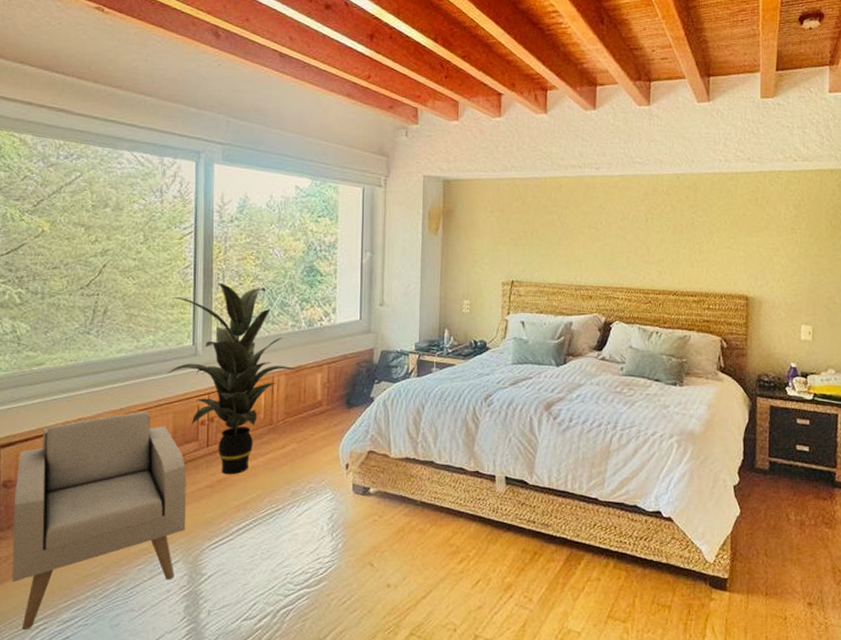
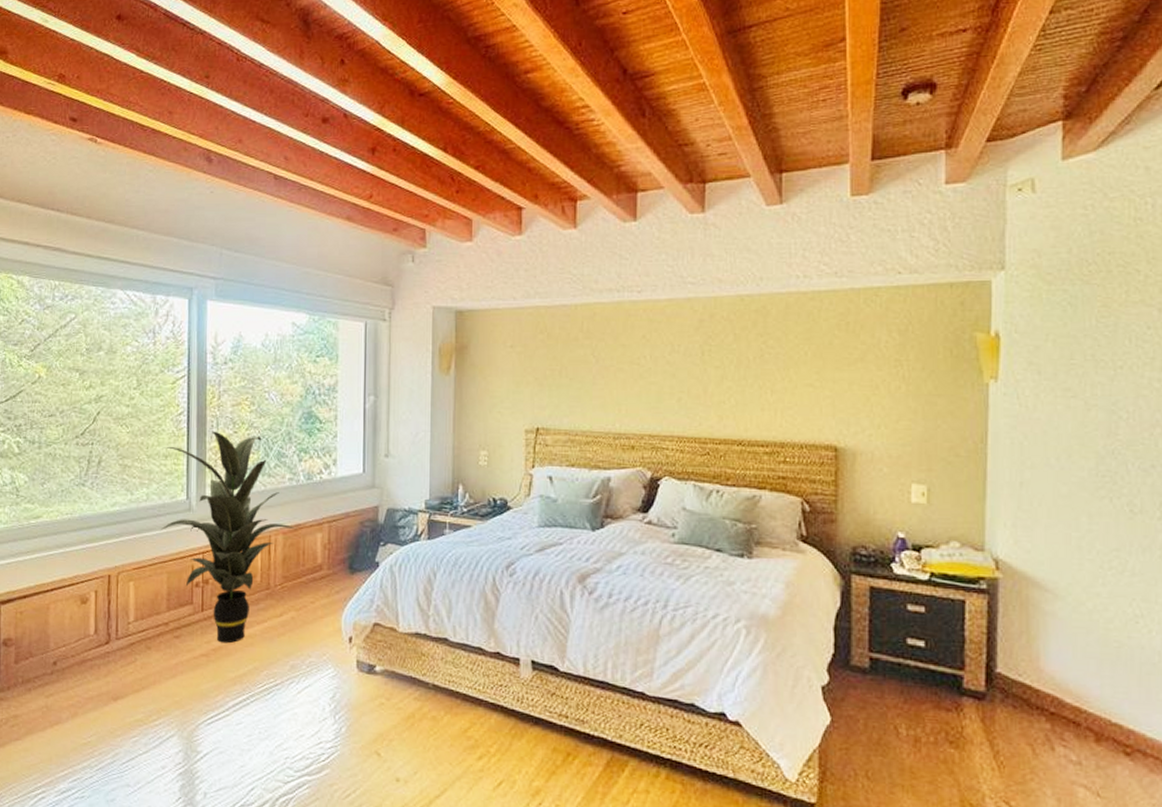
armchair: present [12,411,187,631] -> none [12,569,181,799]

